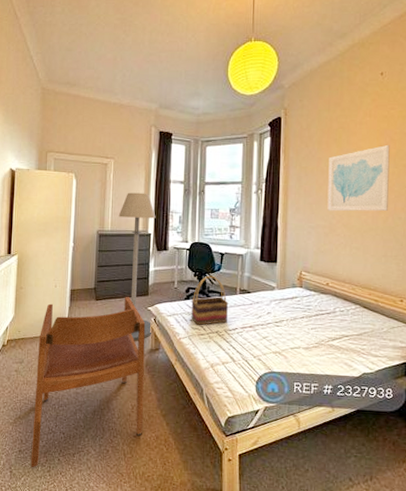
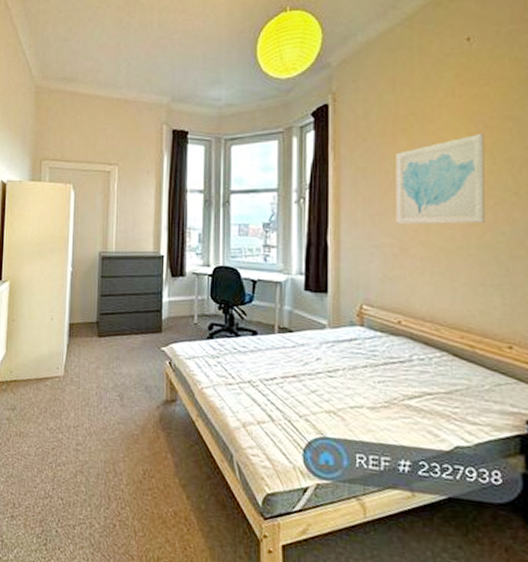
armchair: present [30,297,146,468] -> none [24,334,159,539]
floor lamp: present [118,192,156,341] -> none [124,205,170,389]
woven basket: present [191,275,229,325] -> none [216,308,265,372]

